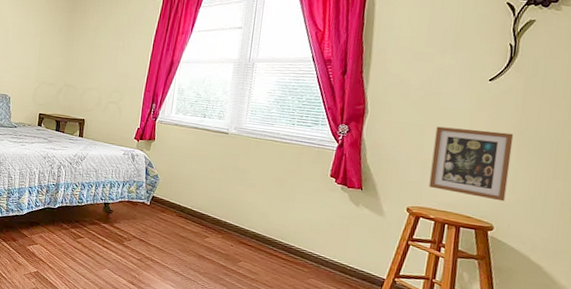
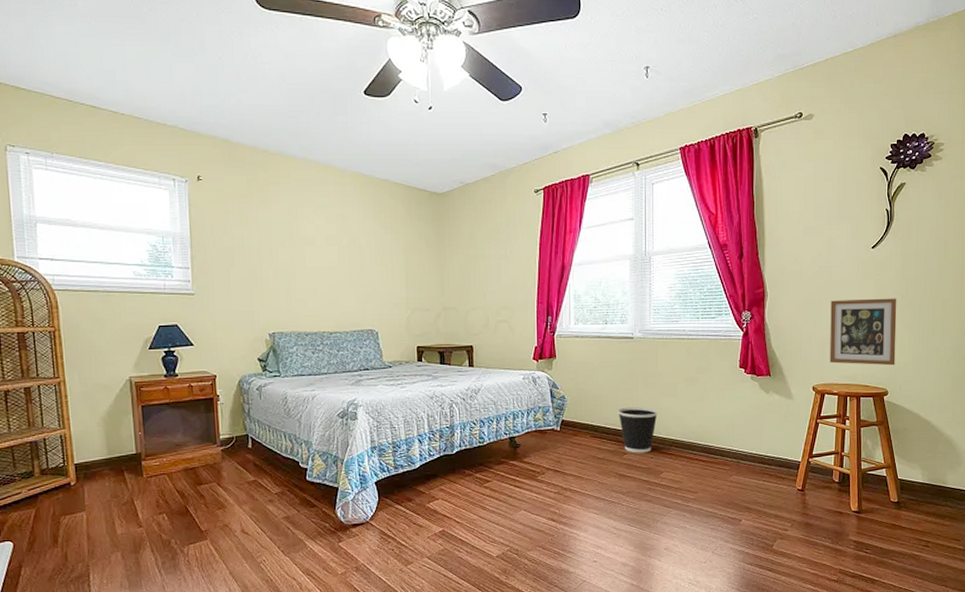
wastebasket: none [205,194,243,240] -> present [618,407,658,453]

